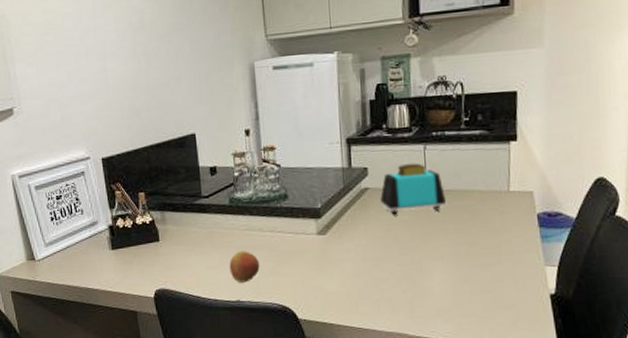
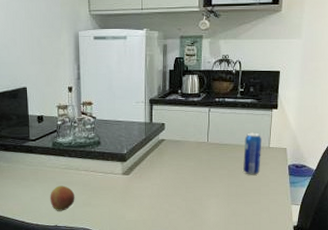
toaster: present [380,163,447,215] -> none [173,121,223,162]
beverage can: none [474,173,499,229] -> present [243,132,262,175]

